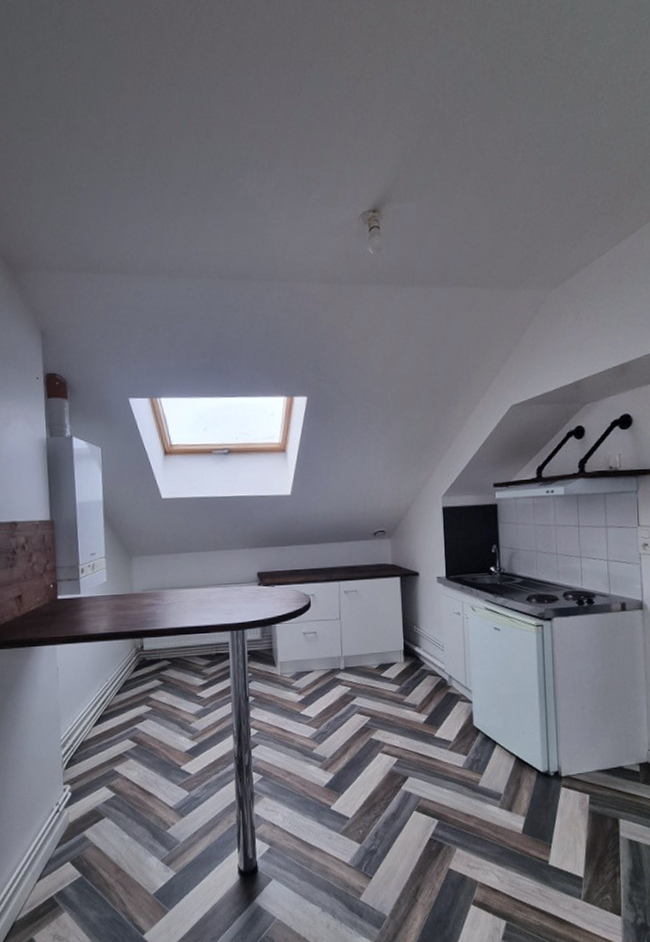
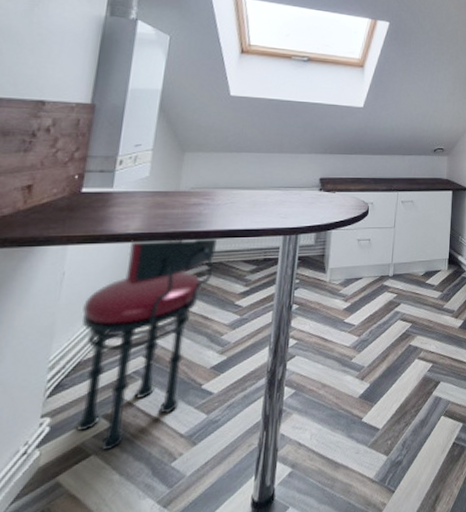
stool: none [77,634,174,814] -> present [76,237,218,450]

